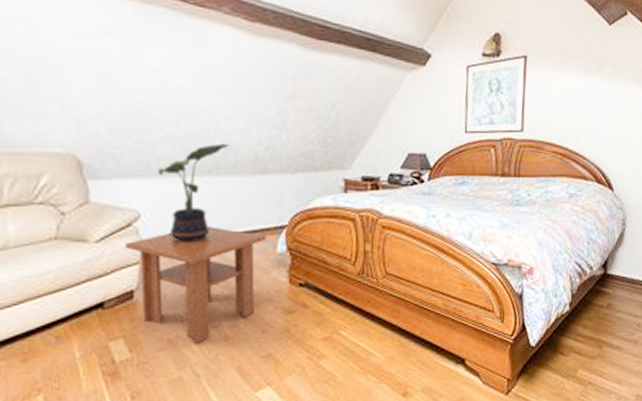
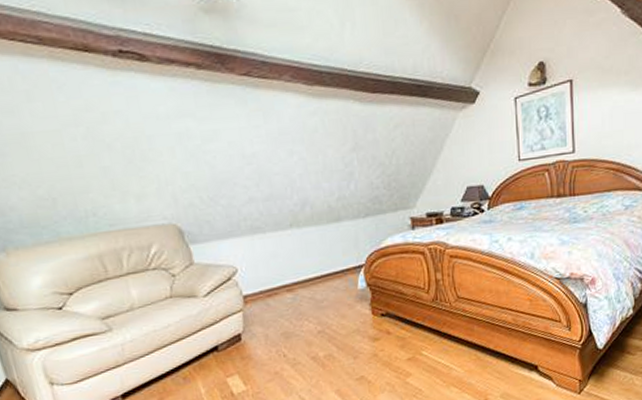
coffee table: present [126,227,267,344] -> none [228,272,348,374]
potted plant: present [158,143,230,242] -> none [246,198,305,290]

